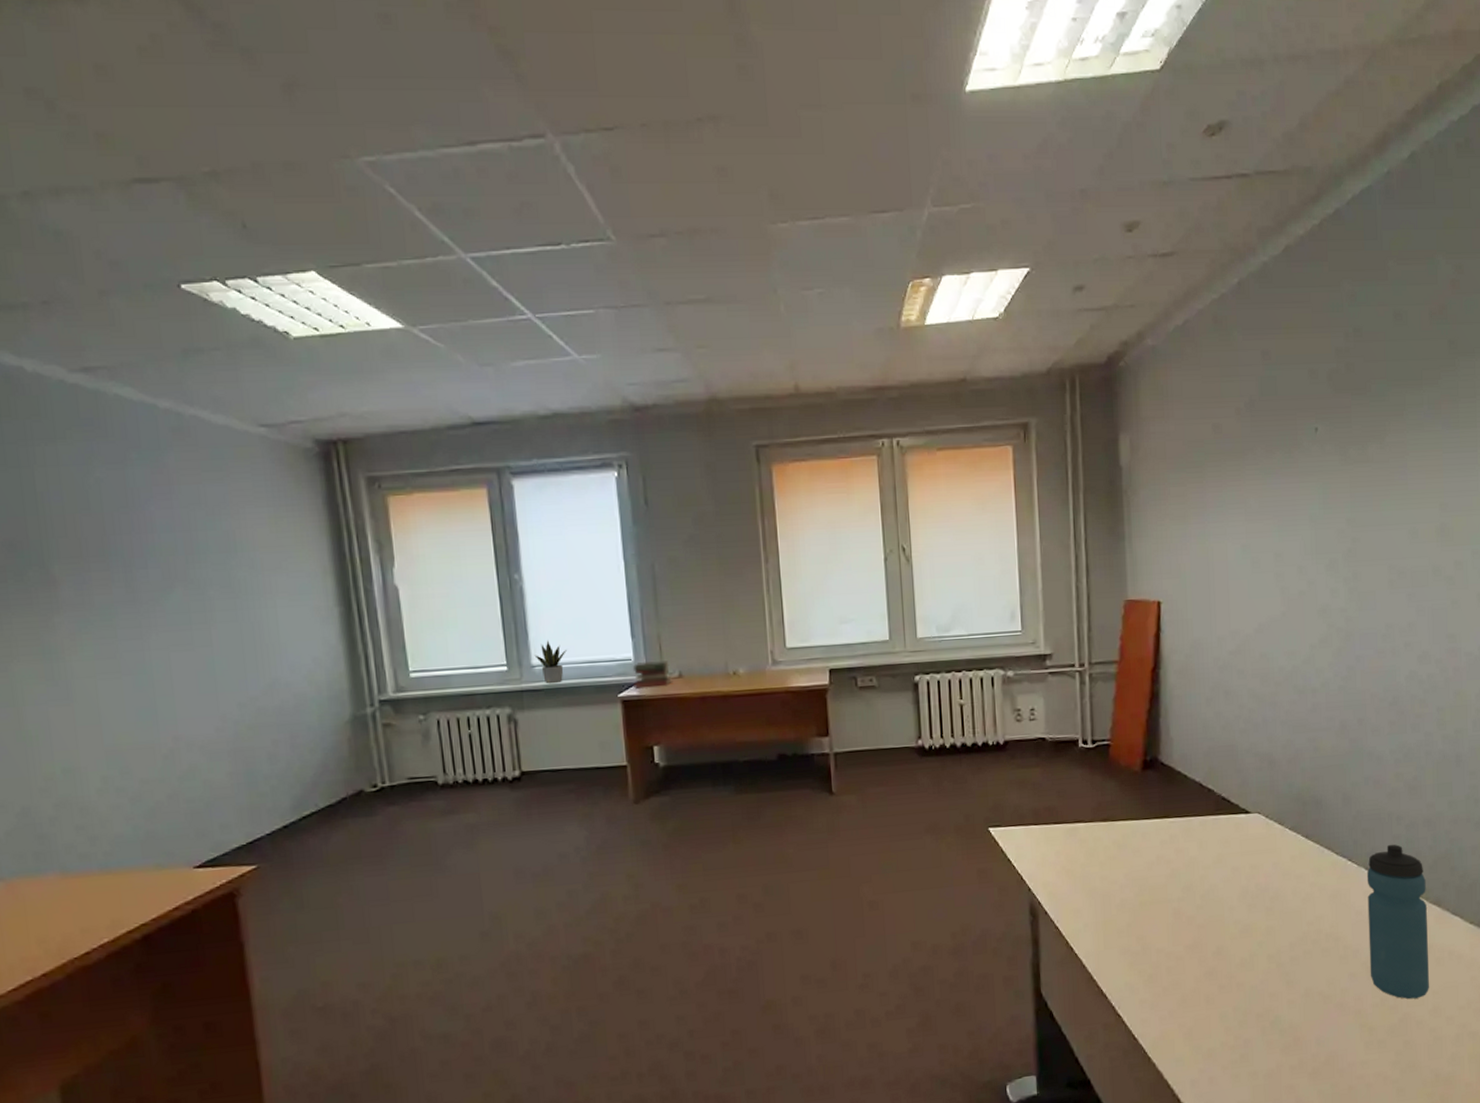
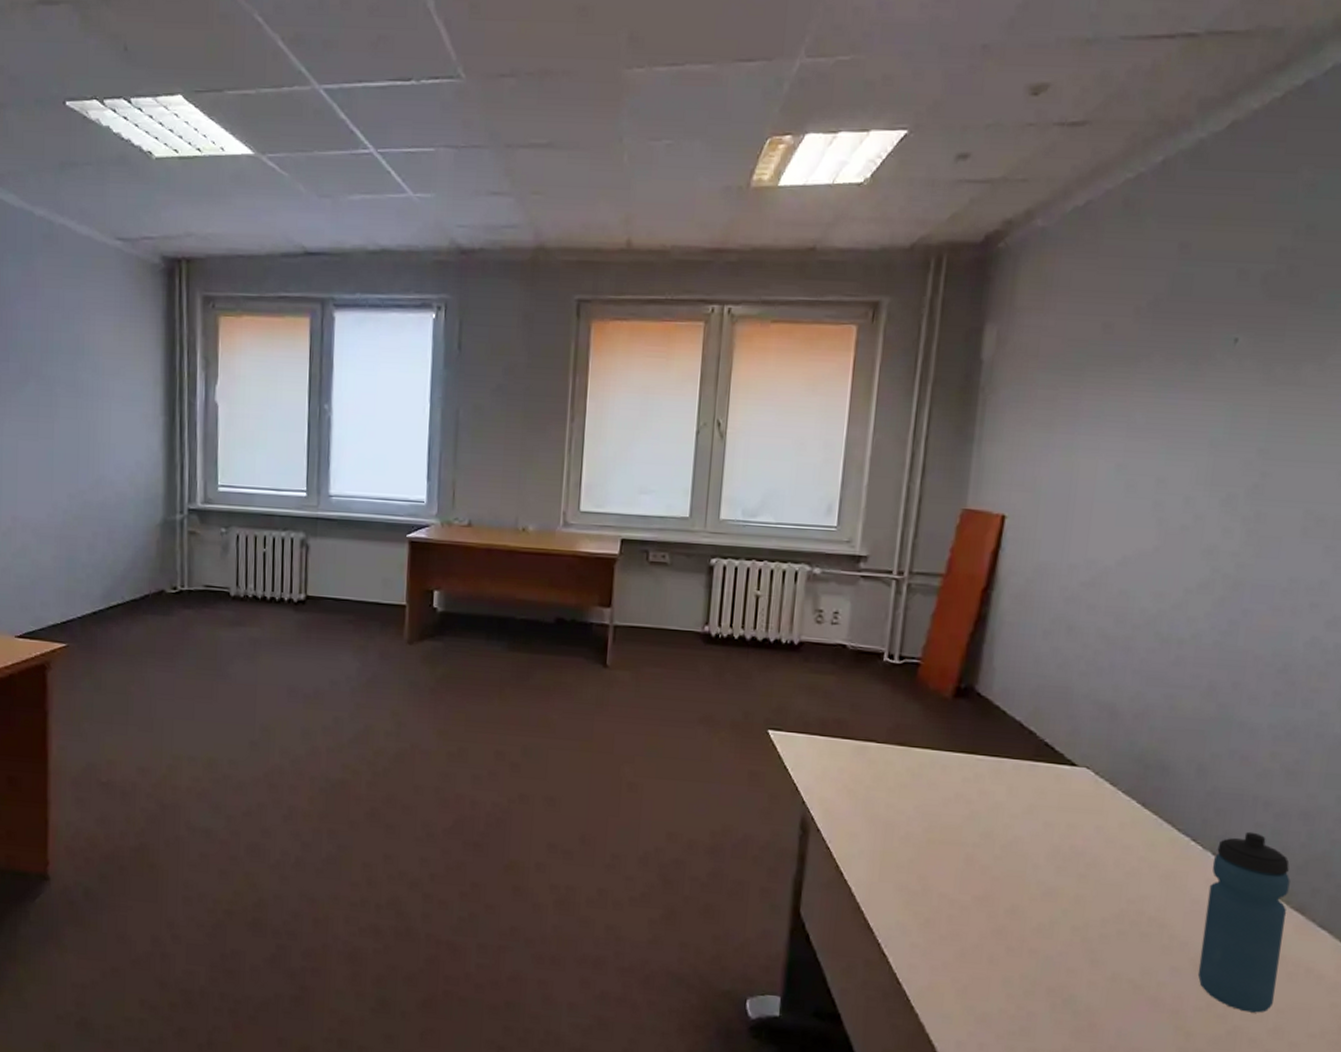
potted plant: present [534,640,567,684] -> none [333,472,364,516]
books: present [632,661,672,690] -> none [423,505,461,533]

